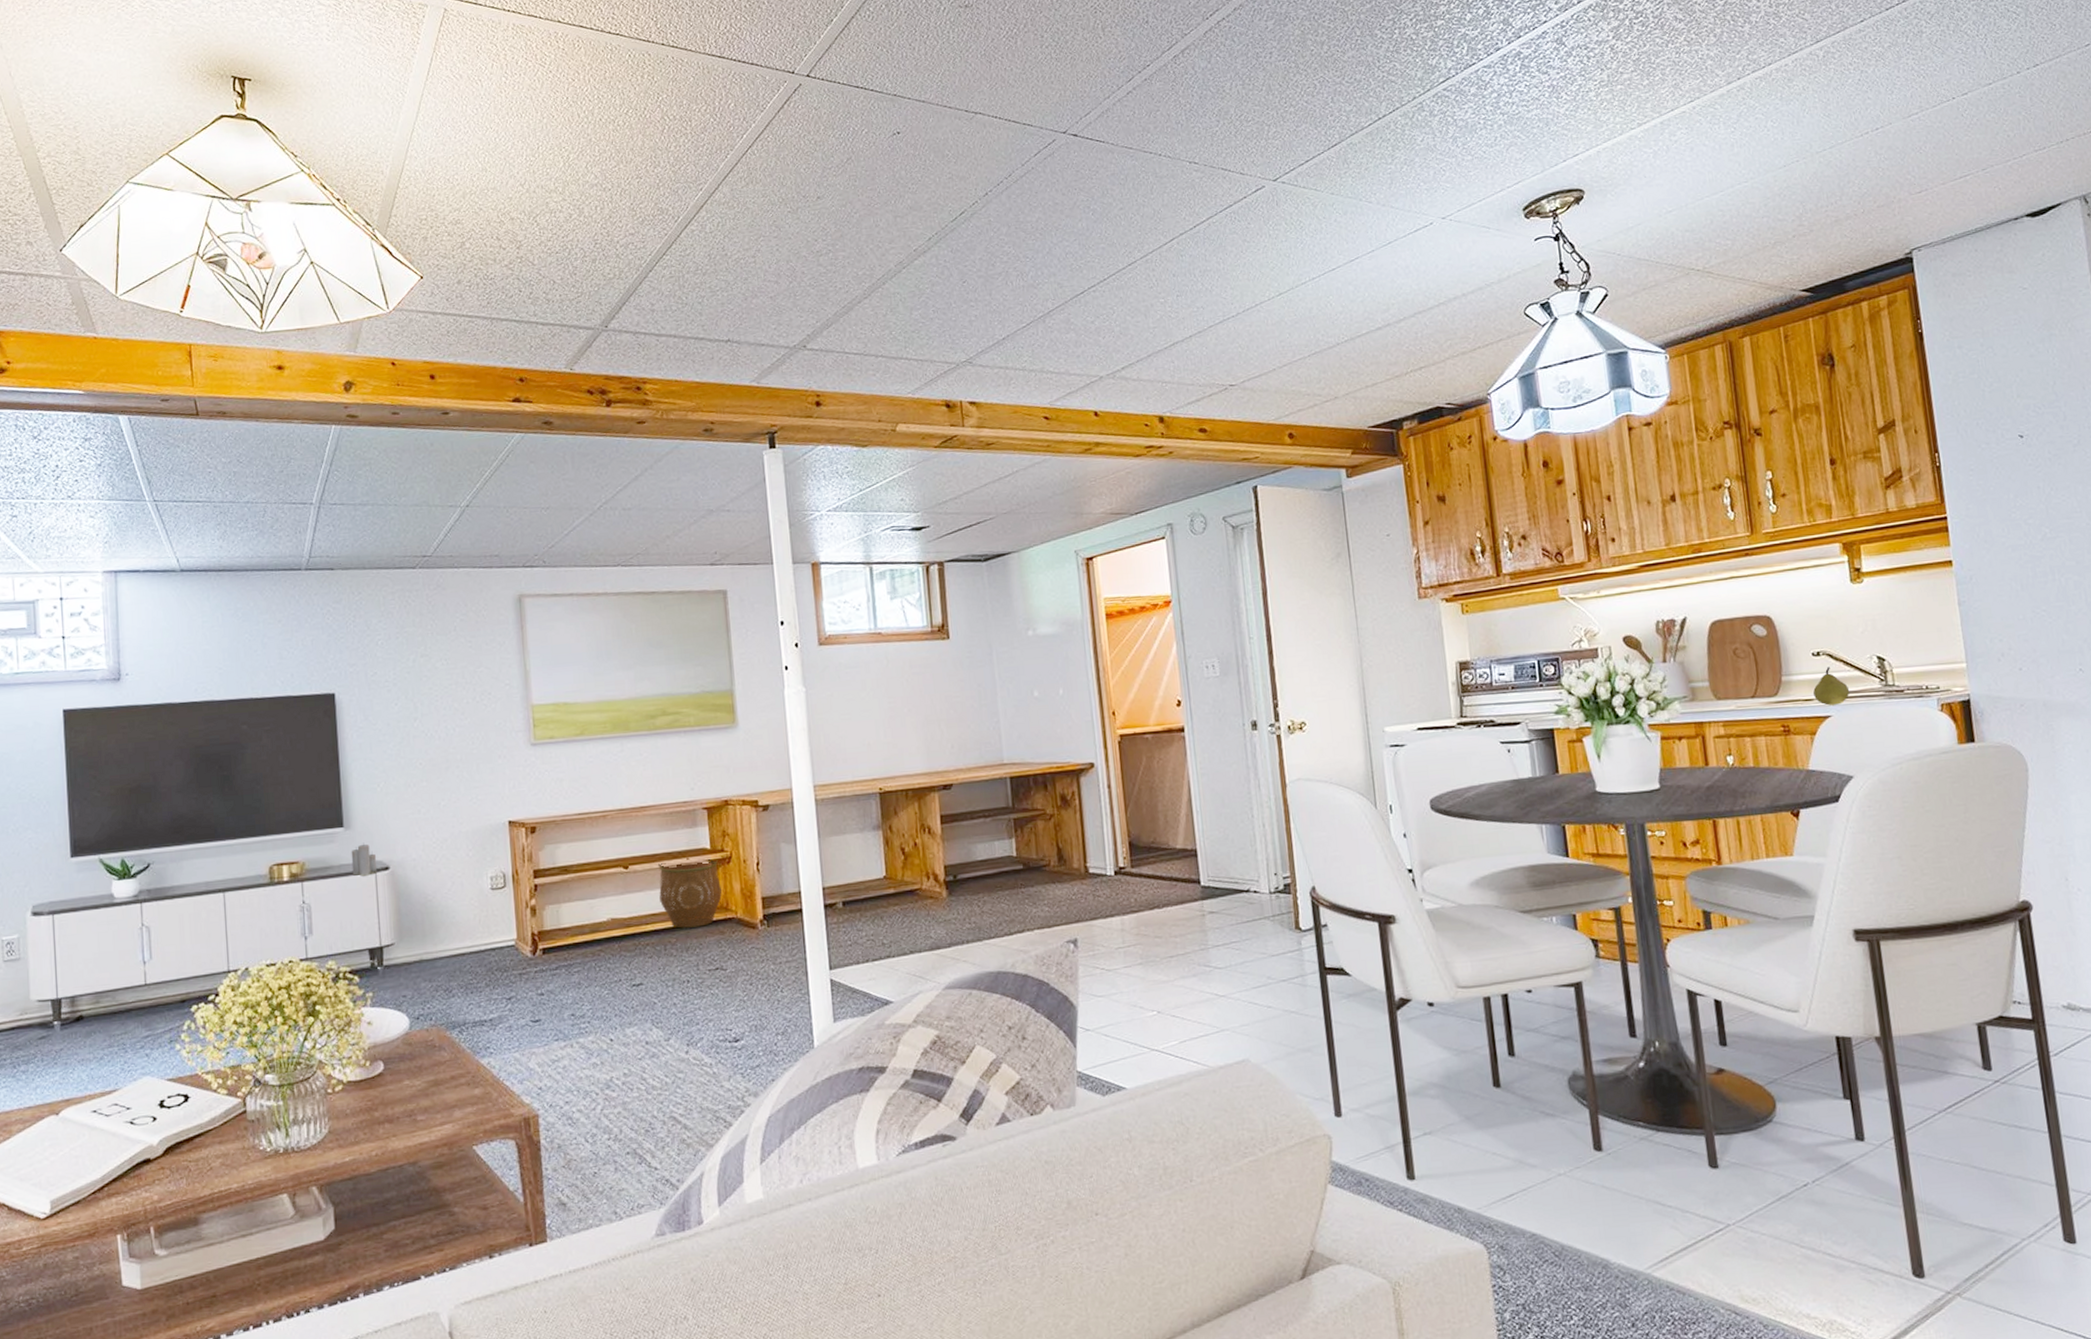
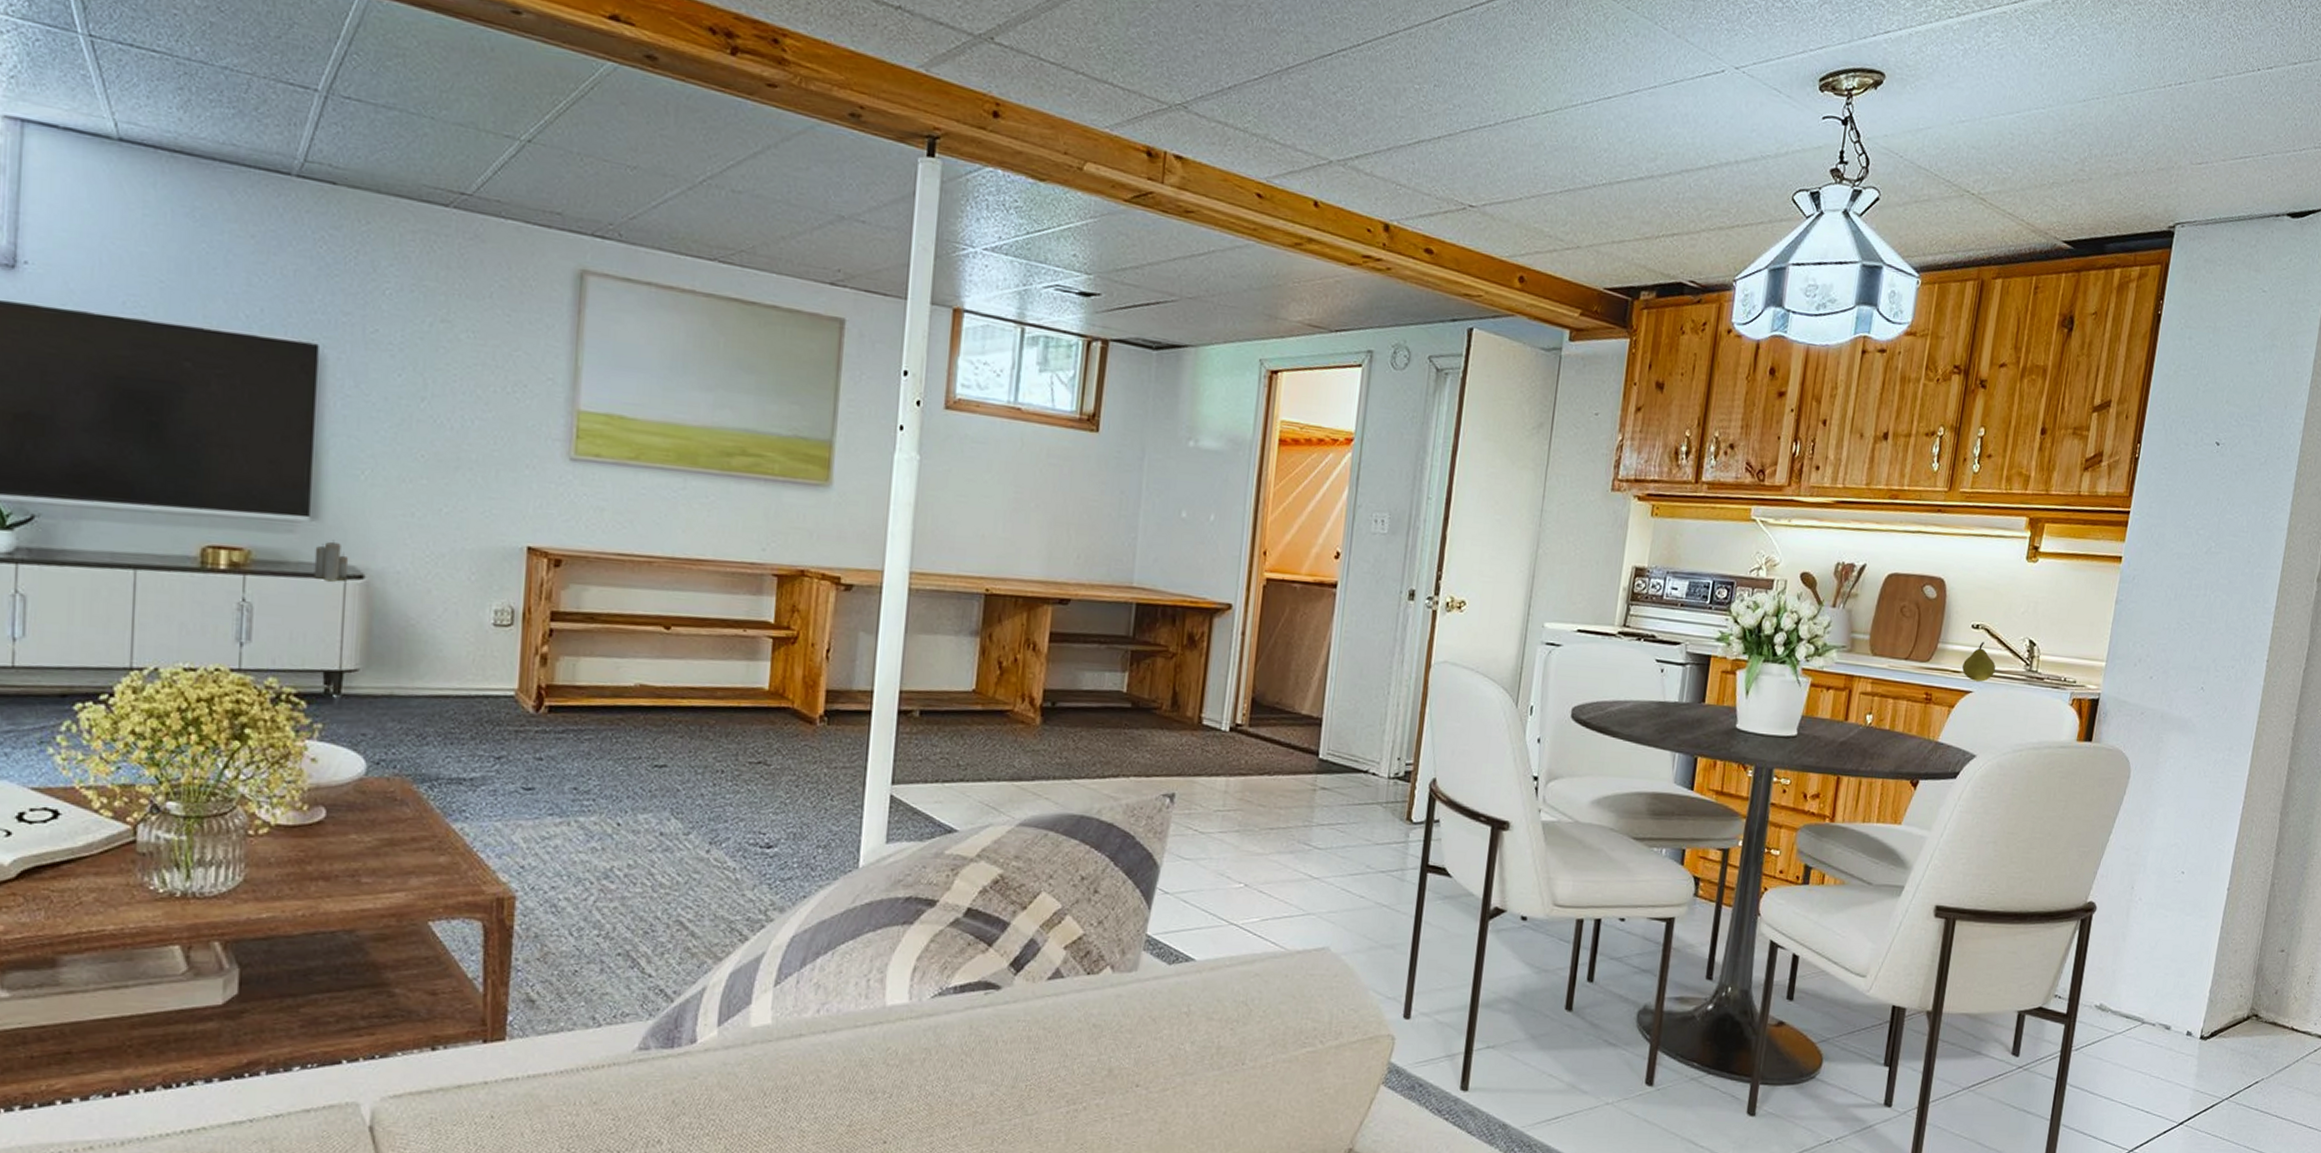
basket: present [658,859,723,928] -> none [703,630,782,712]

